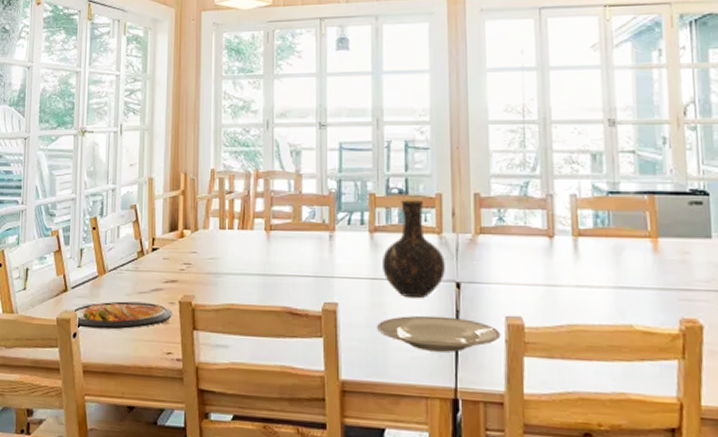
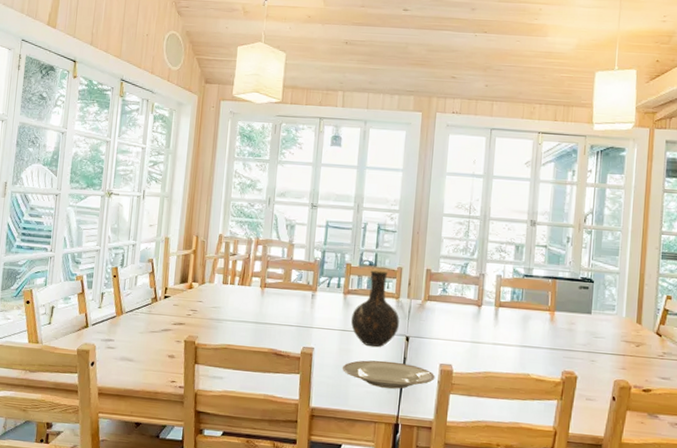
dish: present [72,301,172,330] -> none [91,338,178,361]

